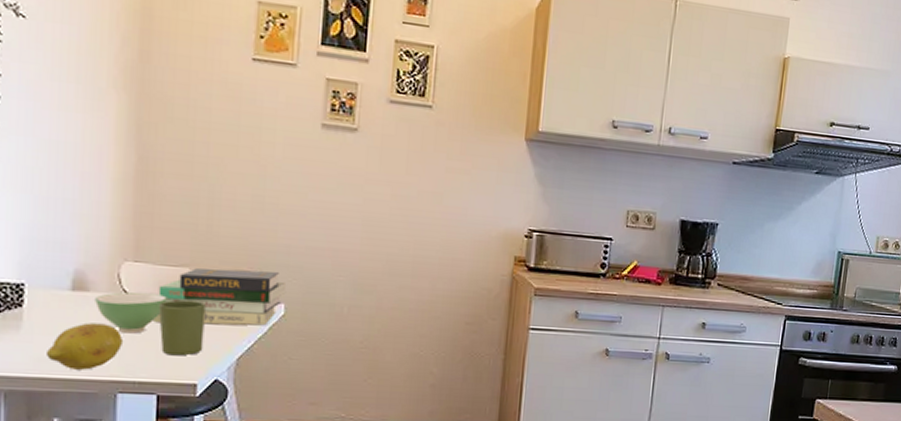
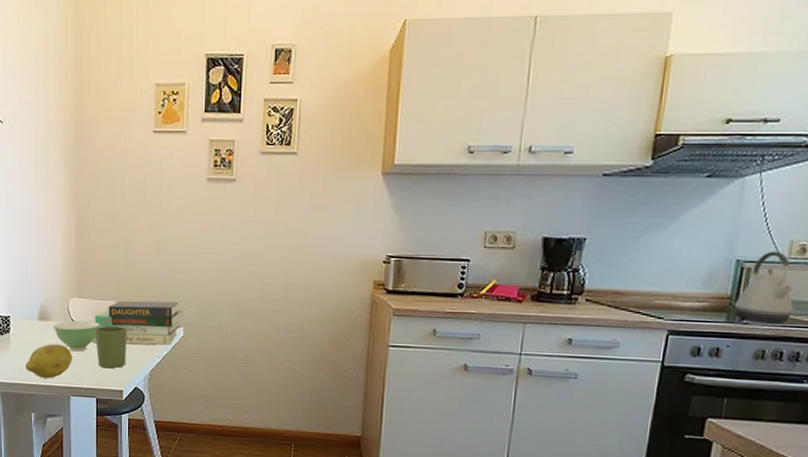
kettle: none [836,245,880,311] -> present [734,251,794,324]

